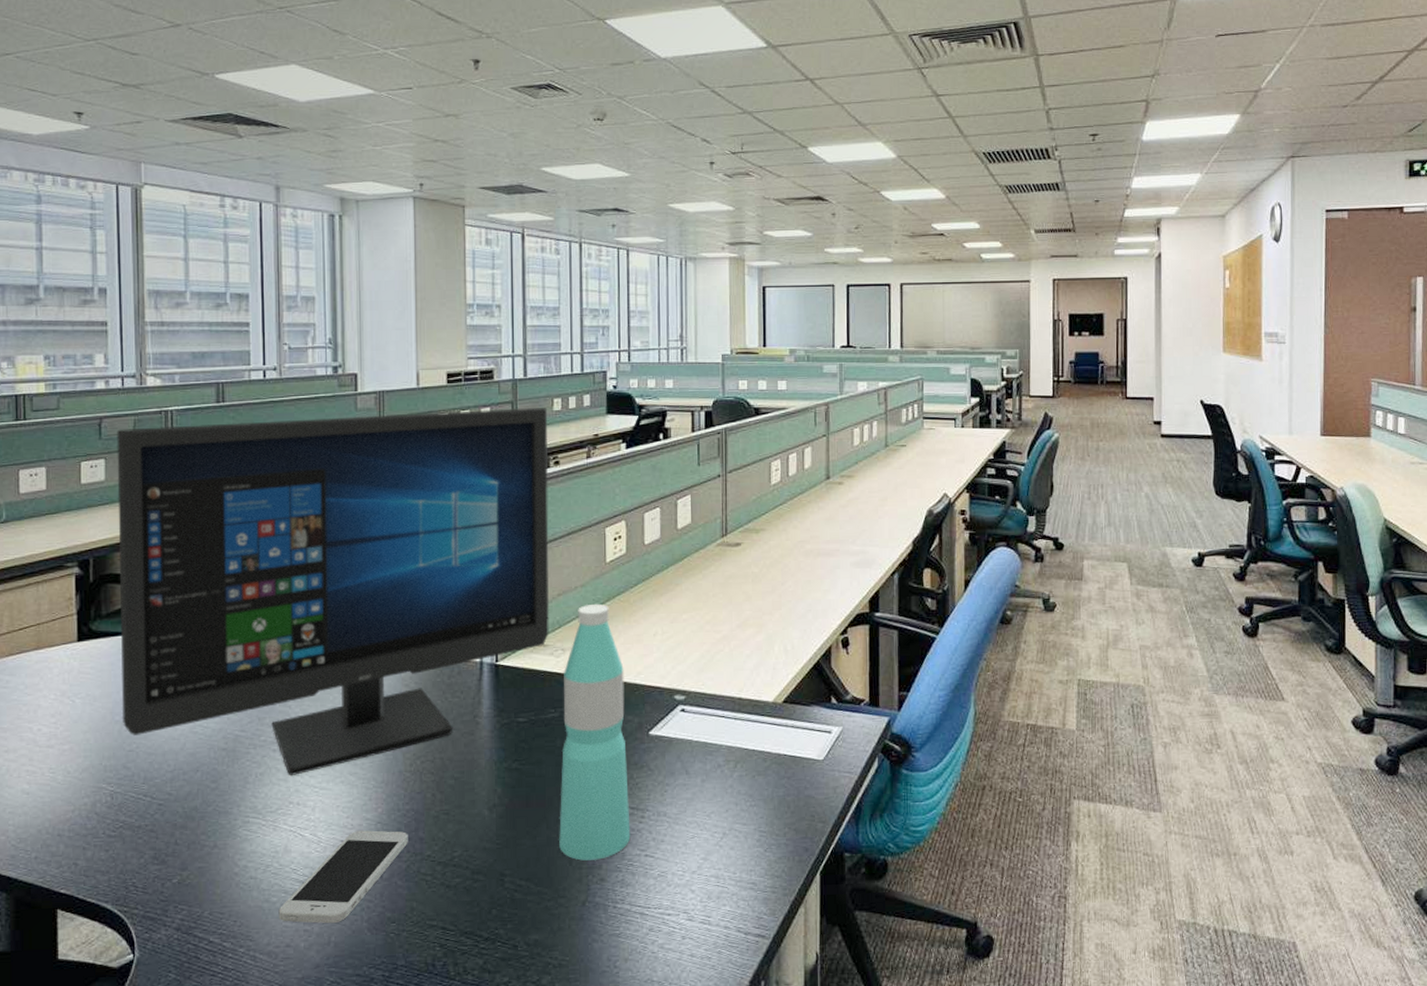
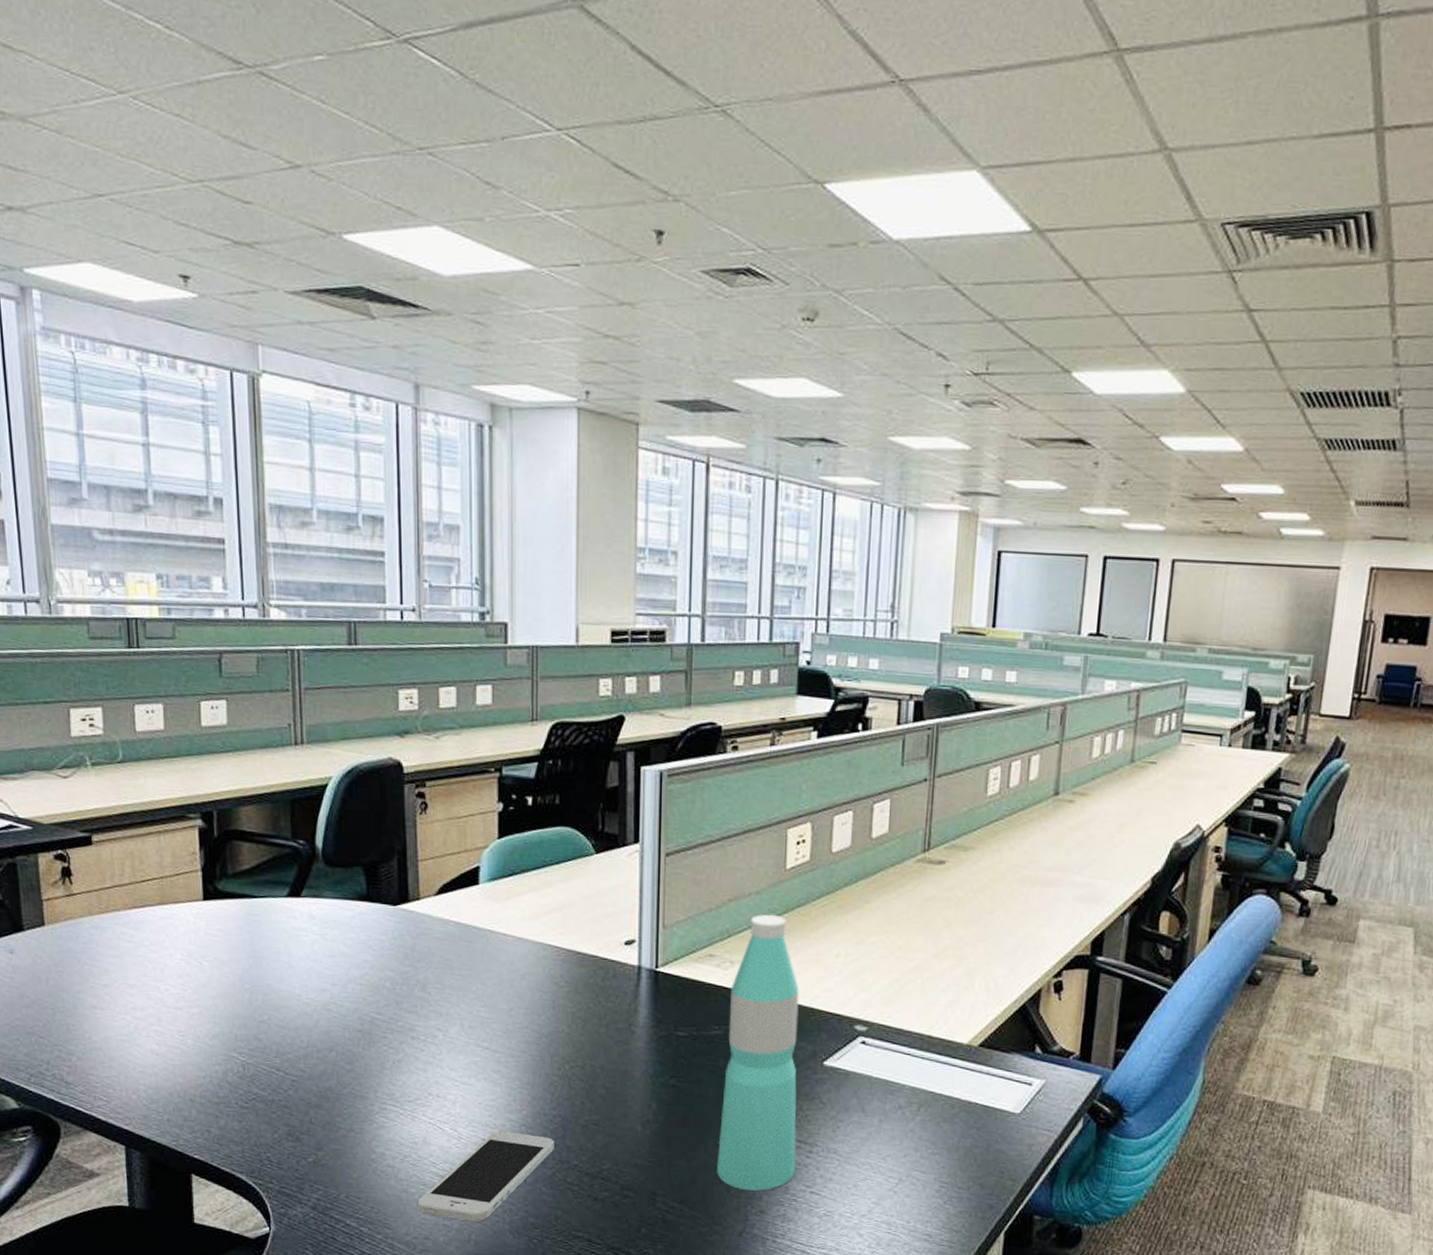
computer monitor: present [116,408,550,775] -> none [238,667,728,1066]

